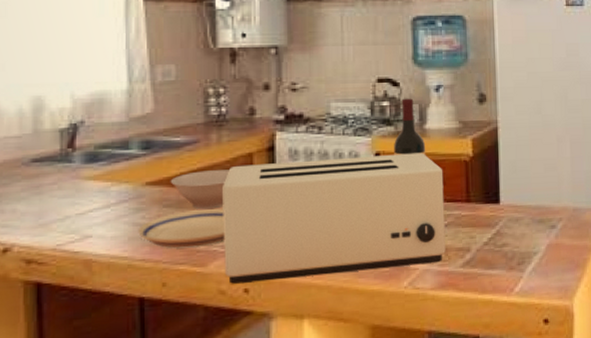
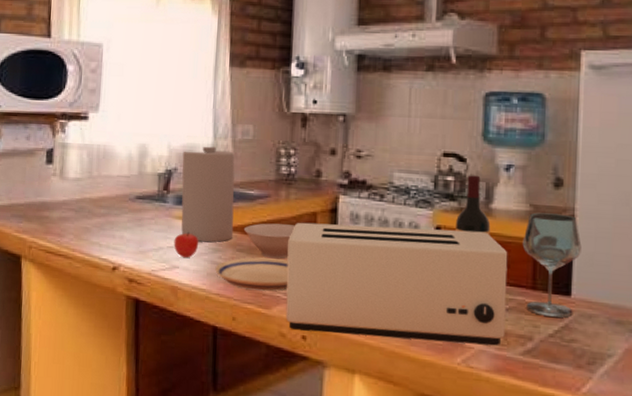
fruit: none [84,192,117,225] -> present [174,231,199,259]
paper towel holder: none [90,92,158,203] -> present [181,146,235,243]
wine glass: none [455,127,506,226] -> present [522,212,582,318]

